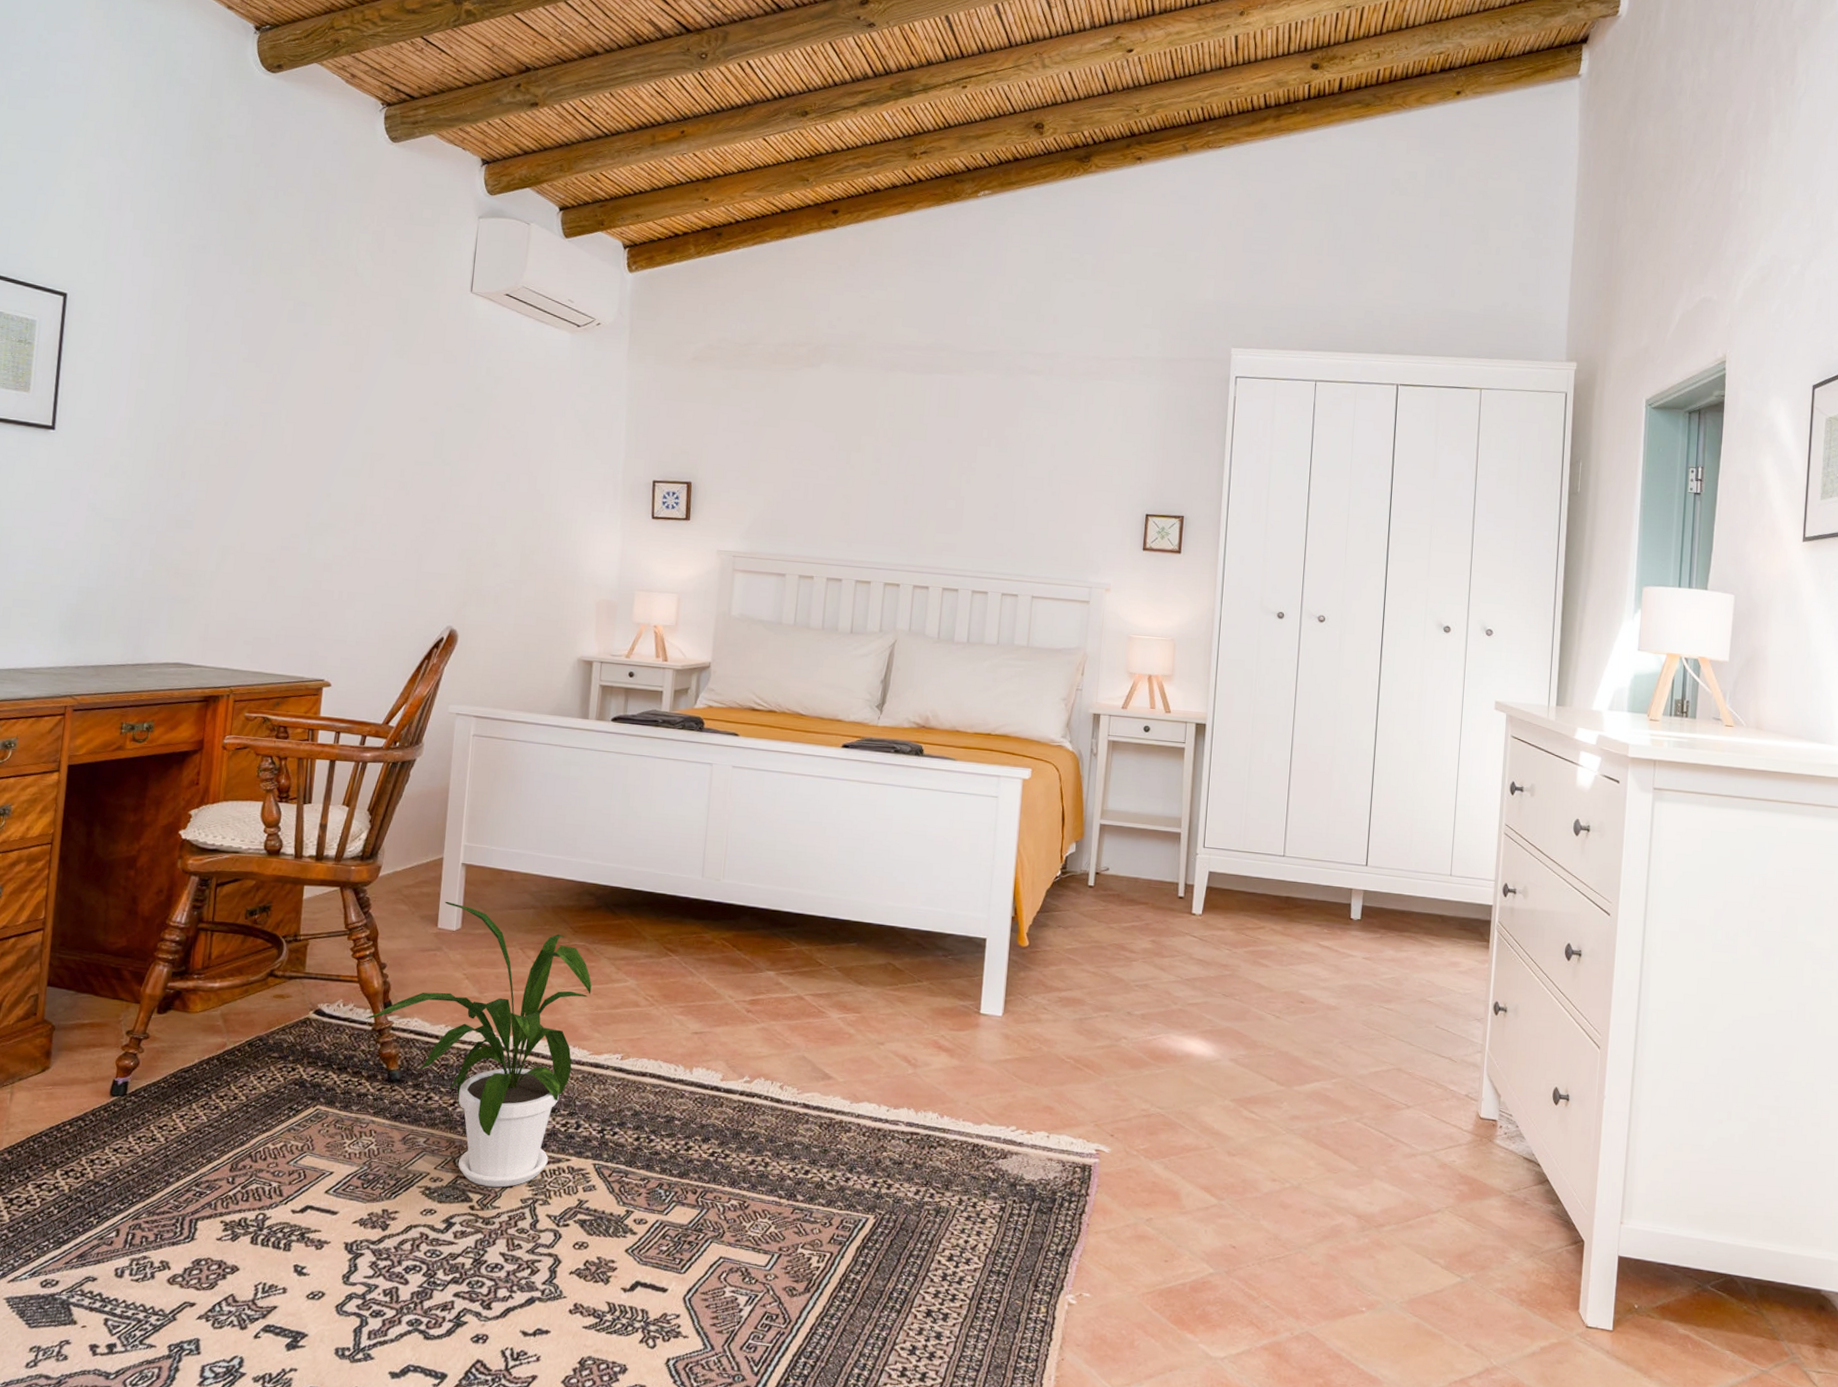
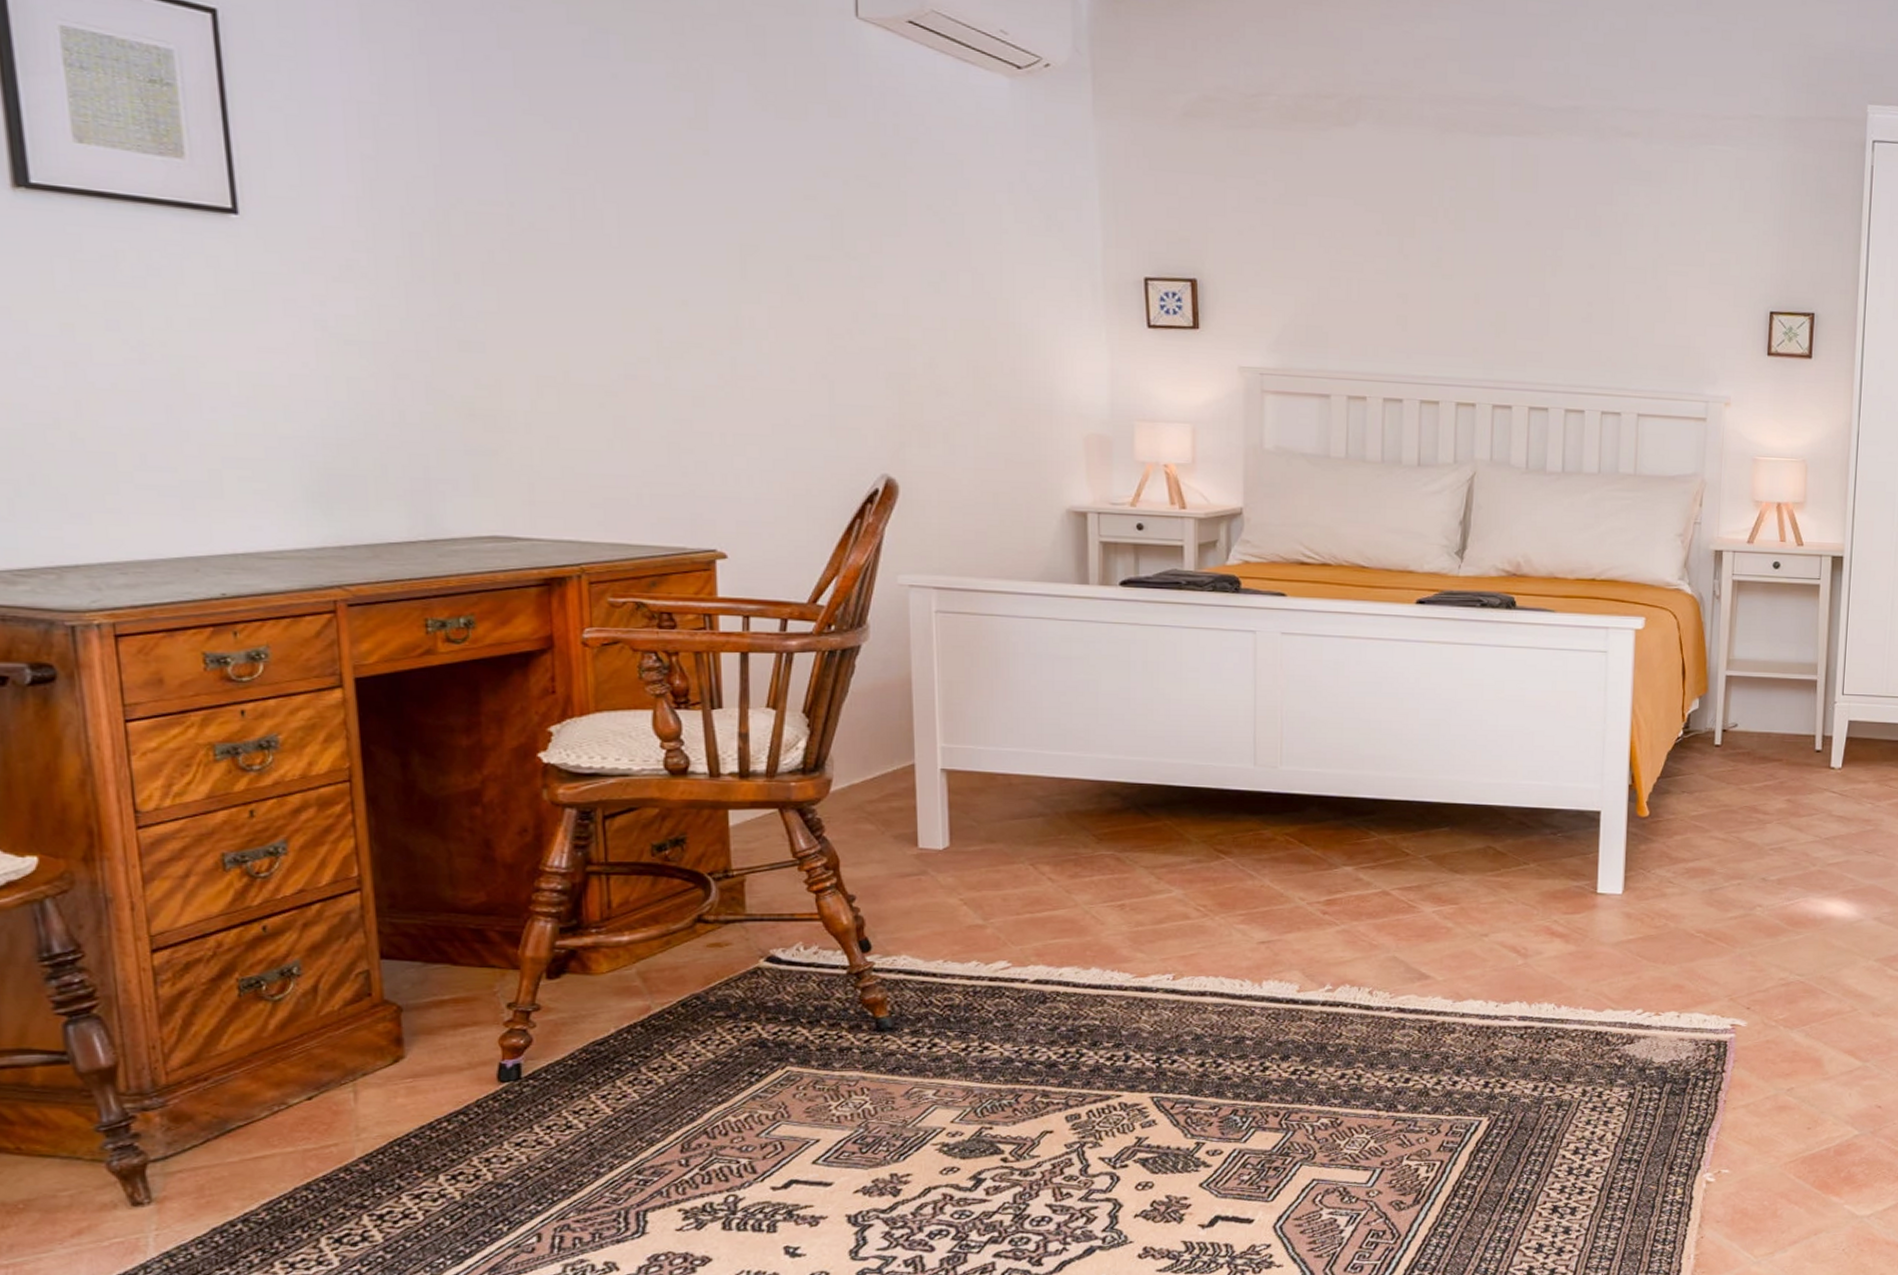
house plant: present [365,901,592,1188] -> none [836,815,1128,1135]

